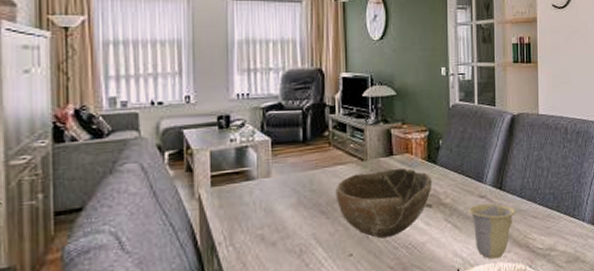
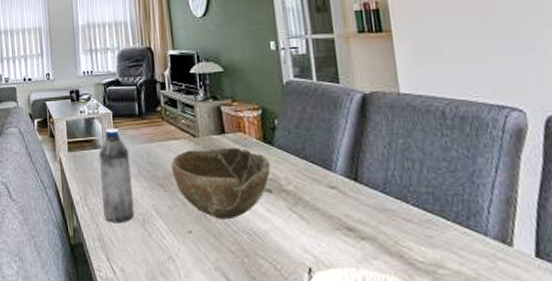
water bottle: none [251,156,290,260] -> present [98,127,134,224]
cup: present [469,203,516,260] -> none [317,196,380,265]

